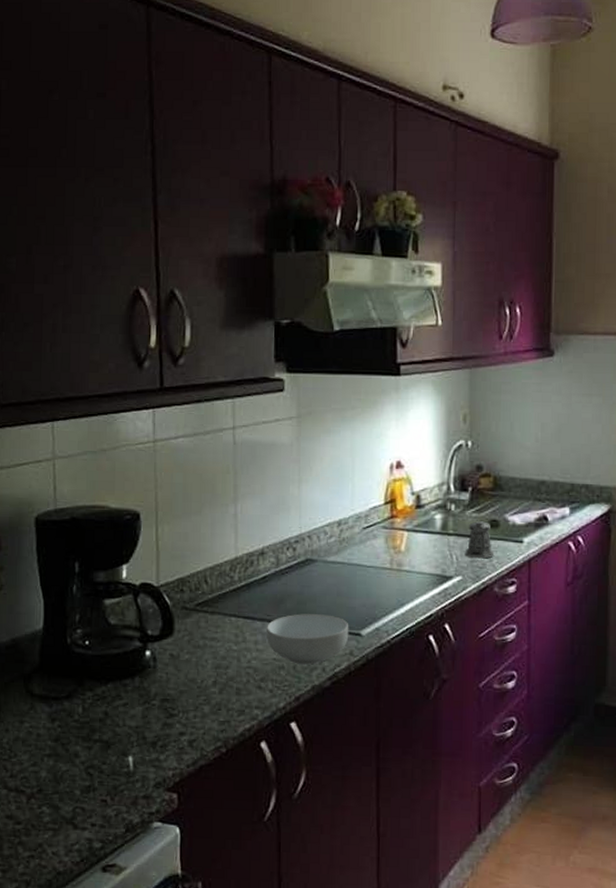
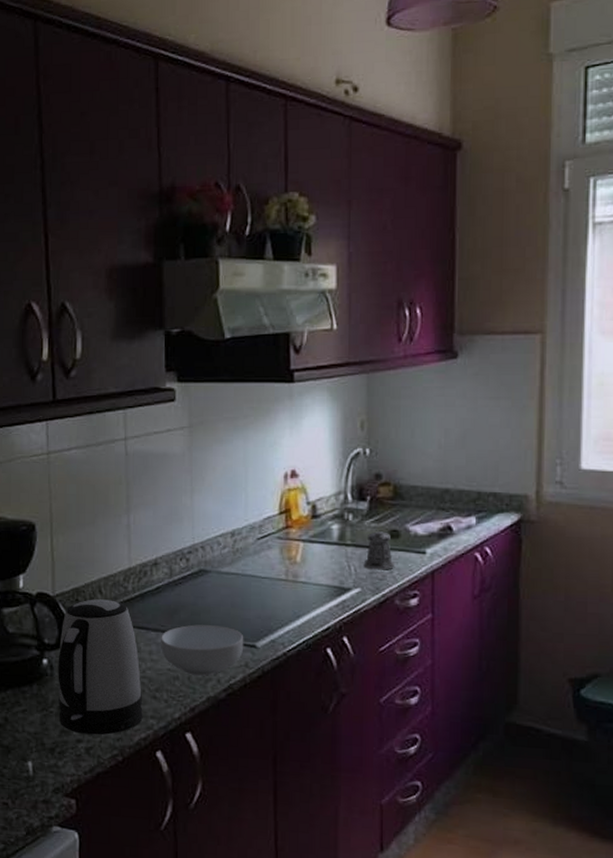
kettle: none [161,589,248,727] -> present [58,599,143,735]

